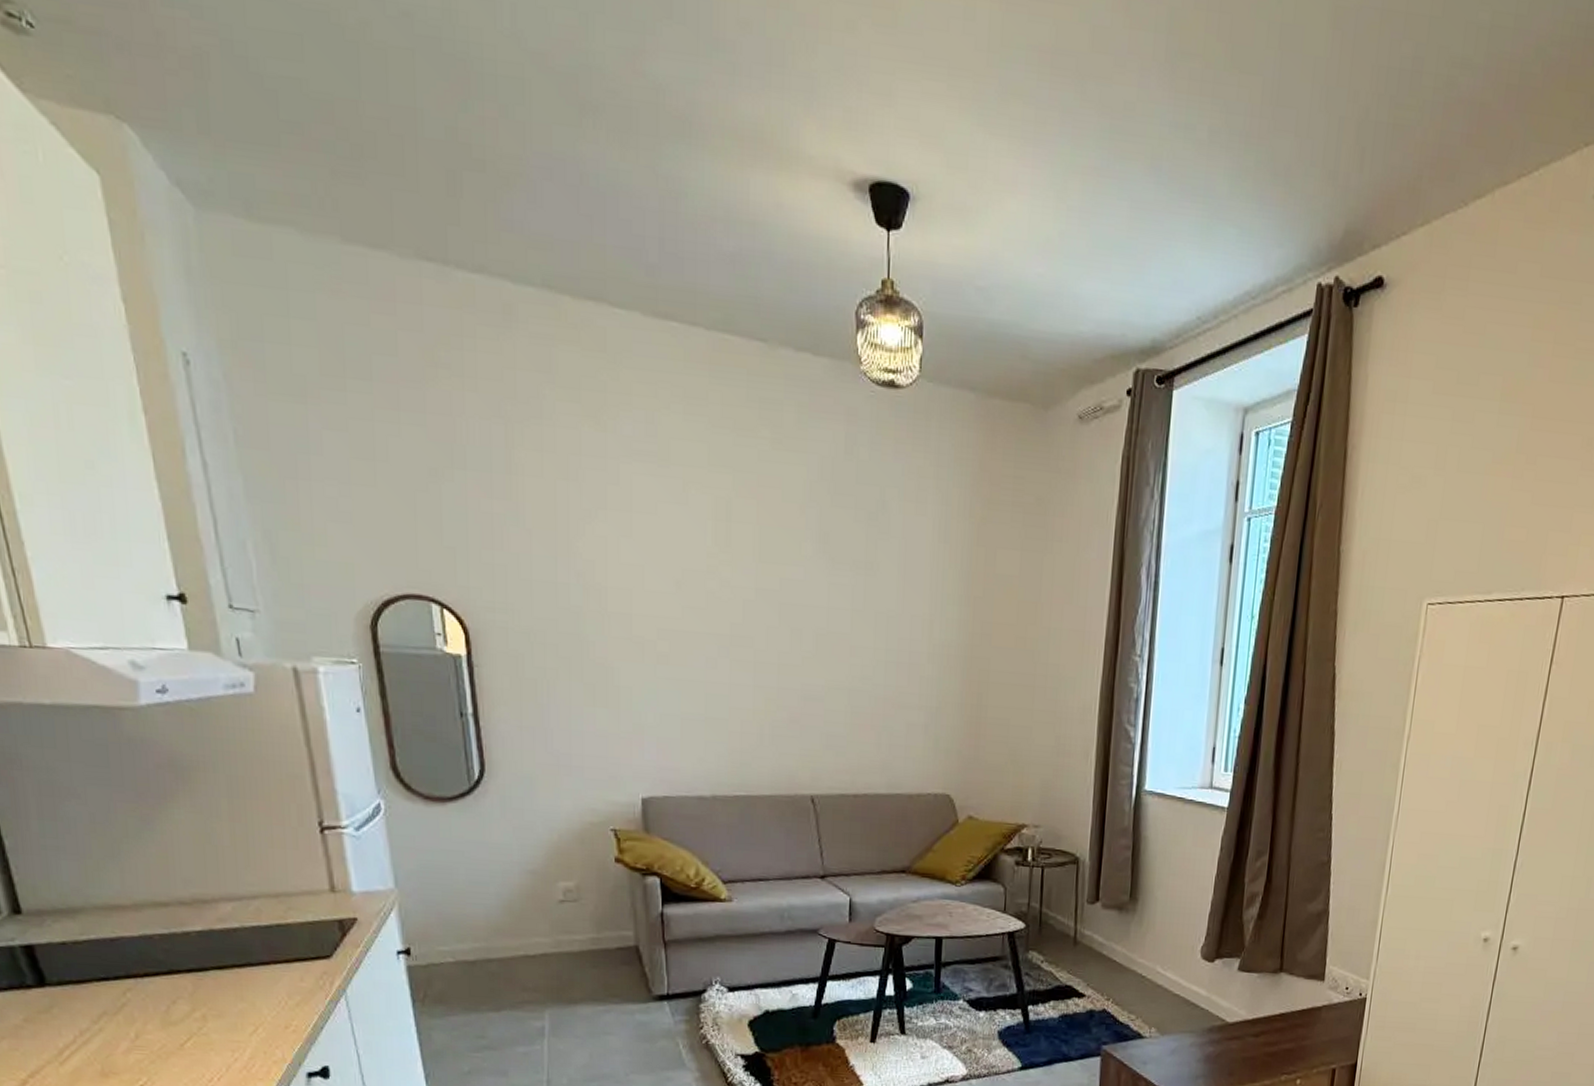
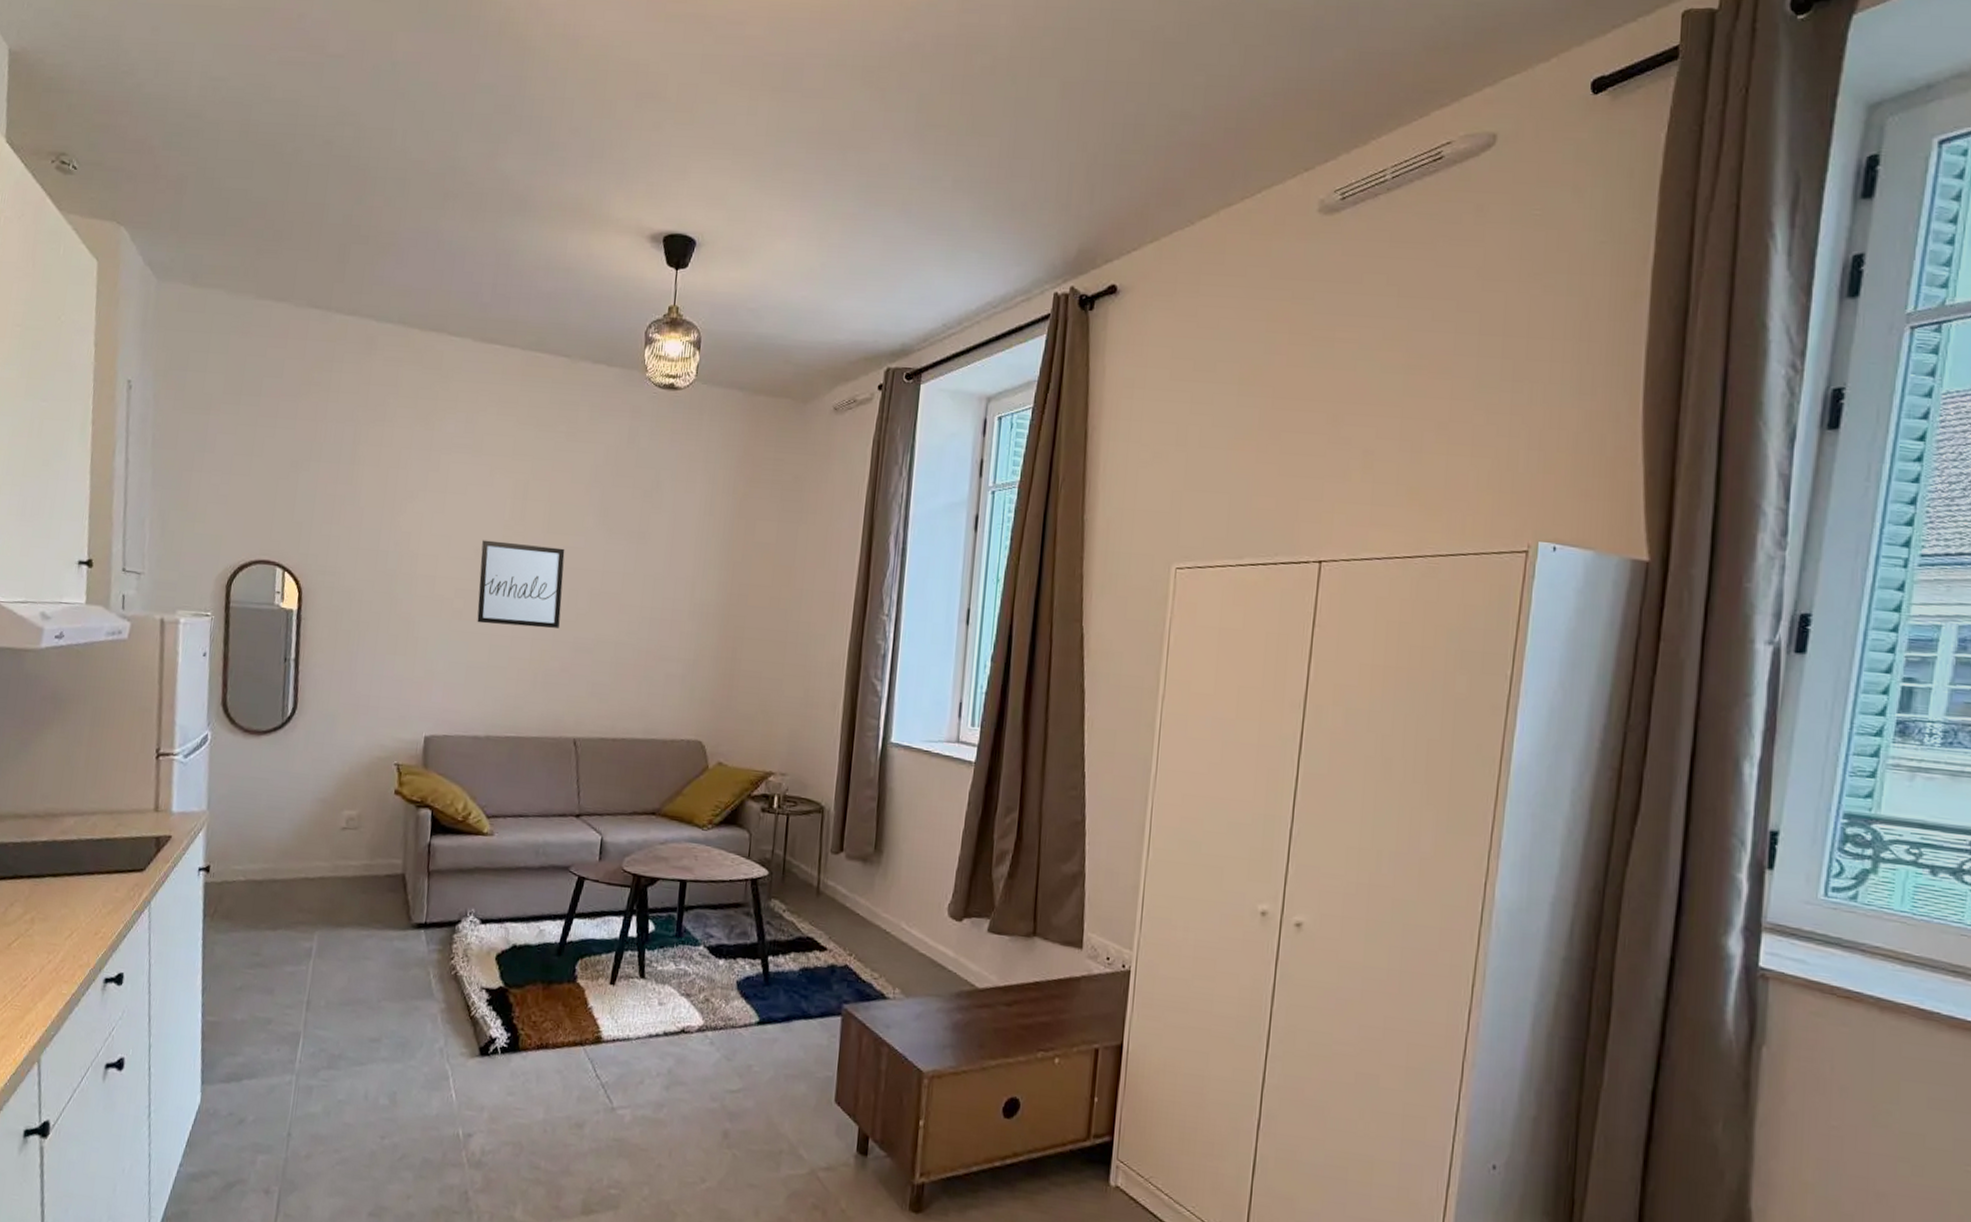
wall art: none [683,570,784,674] -> present [477,540,565,628]

